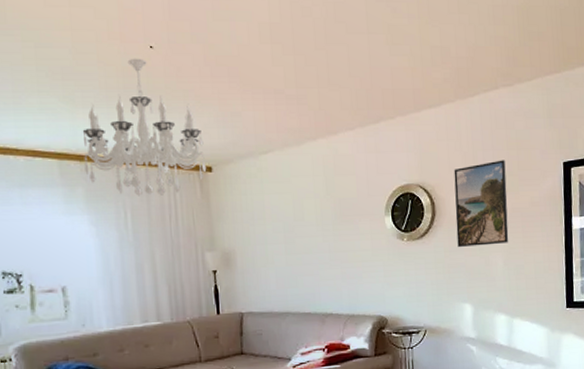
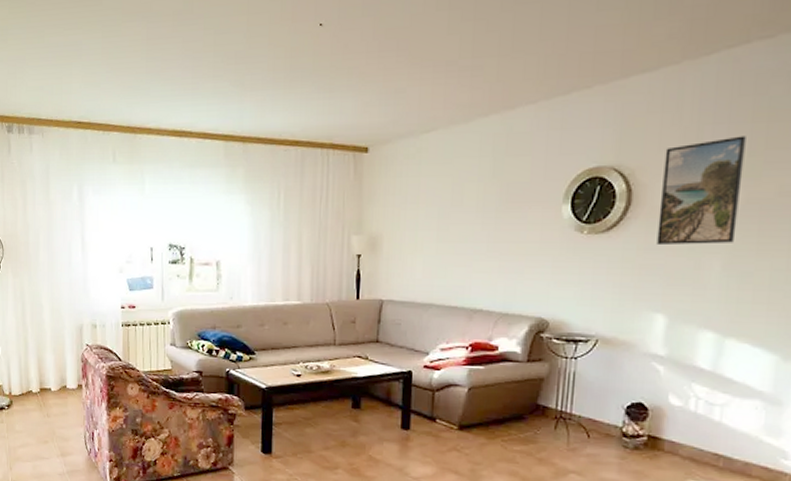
chandelier: present [82,58,207,196] -> none [247,37,363,177]

